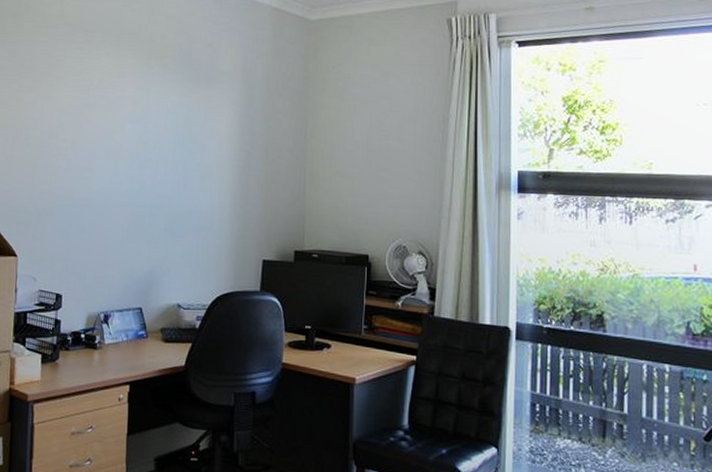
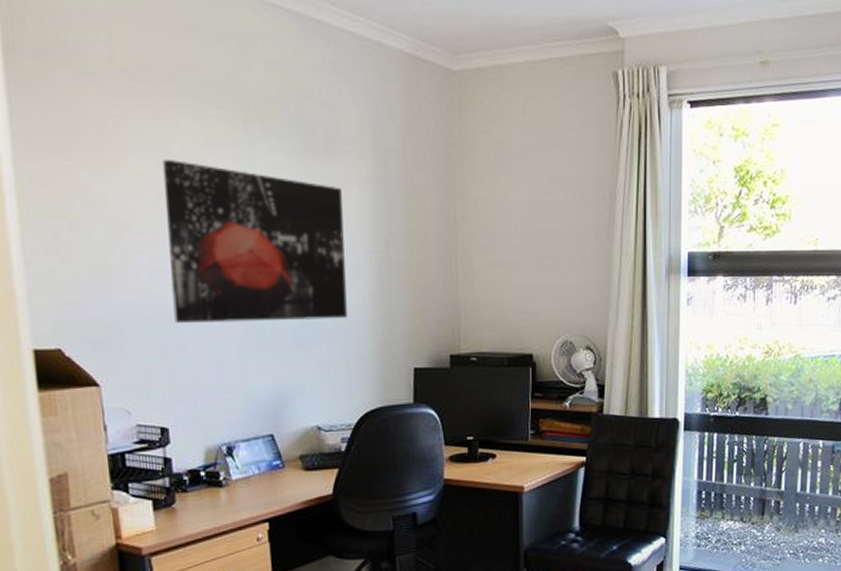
wall art: none [78,87,216,214] -> present [162,160,347,324]

